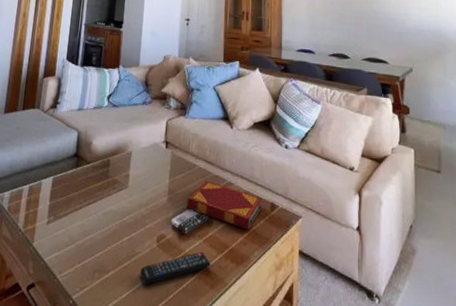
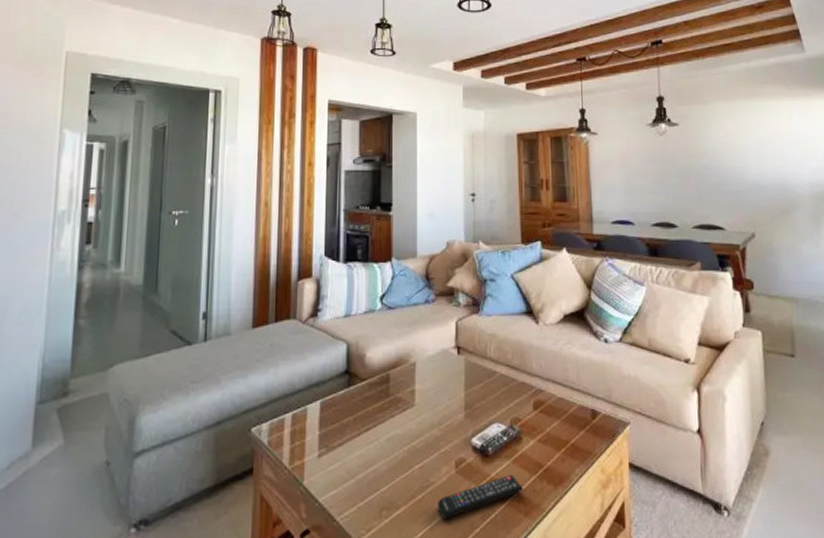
hardback book: present [187,180,262,230] -> none [488,389,581,444]

